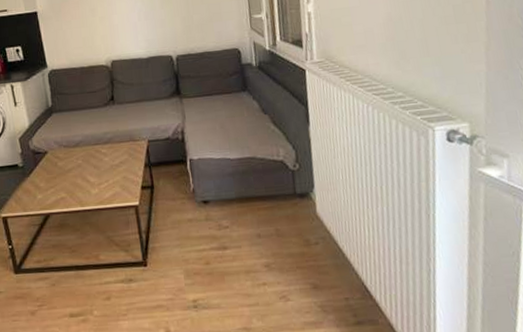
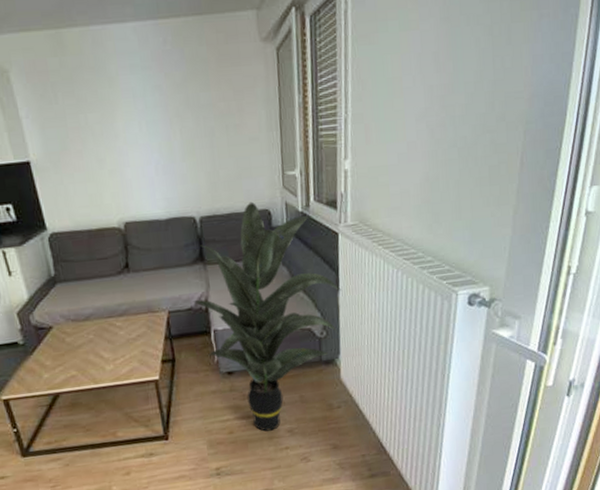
indoor plant: none [170,42,312,265] -> present [193,201,341,432]

